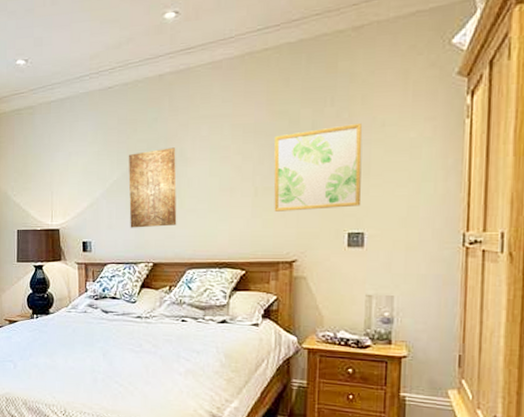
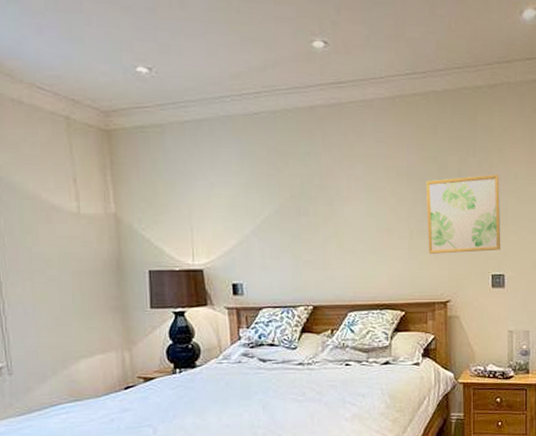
wall art: present [128,147,177,228] -> none [281,185,336,269]

